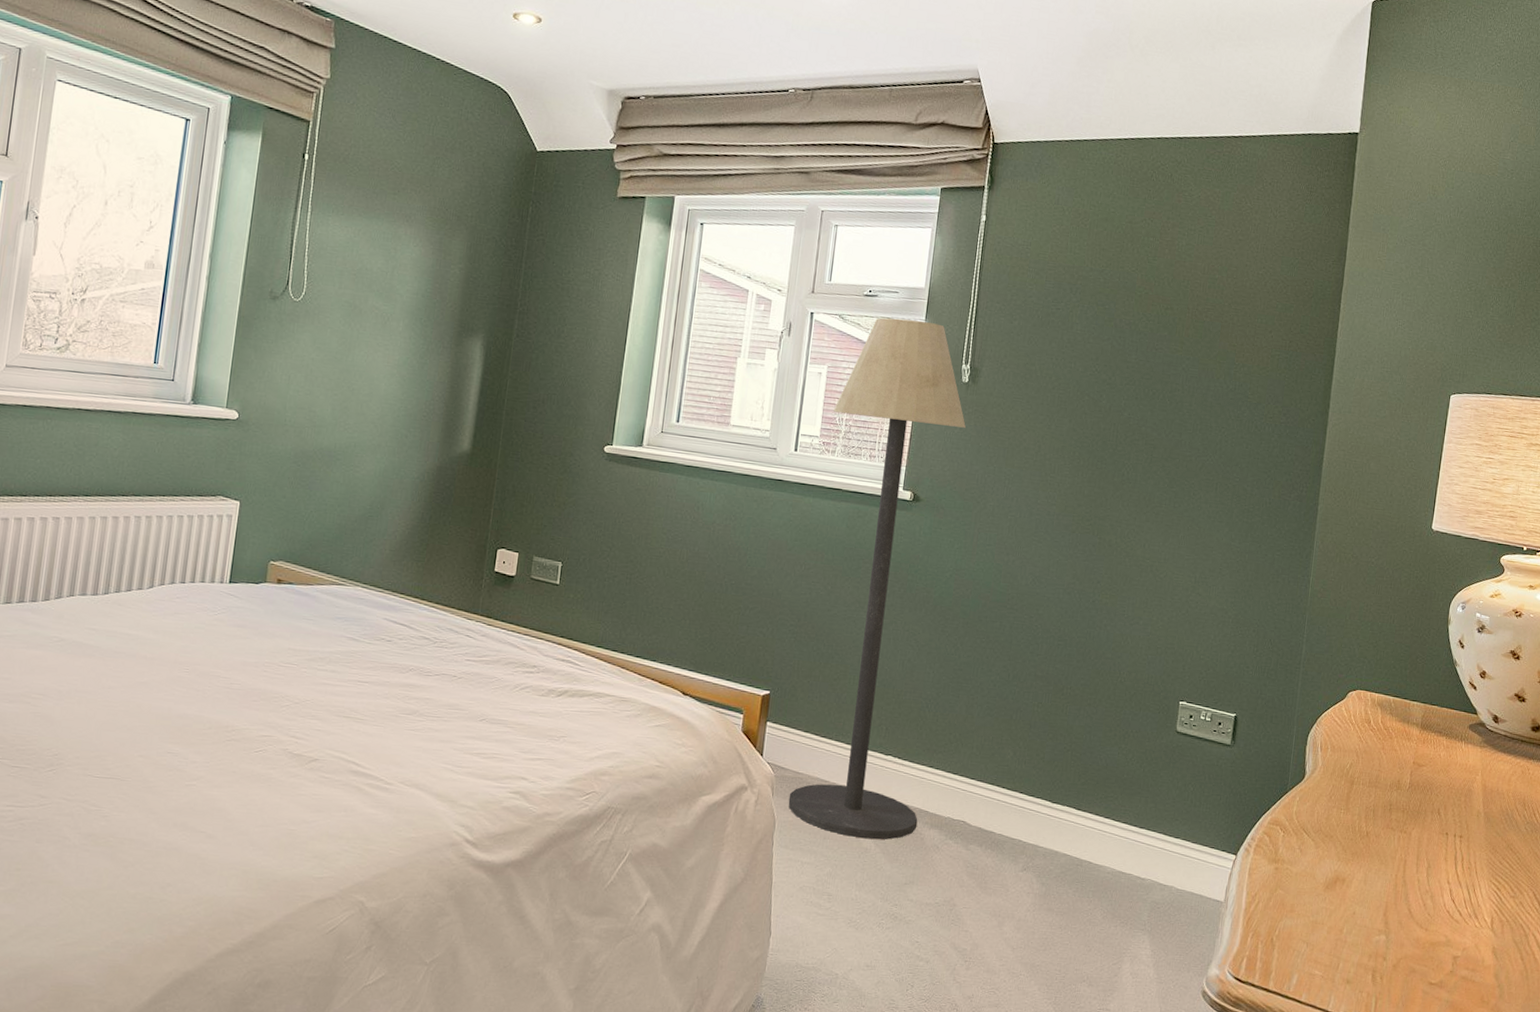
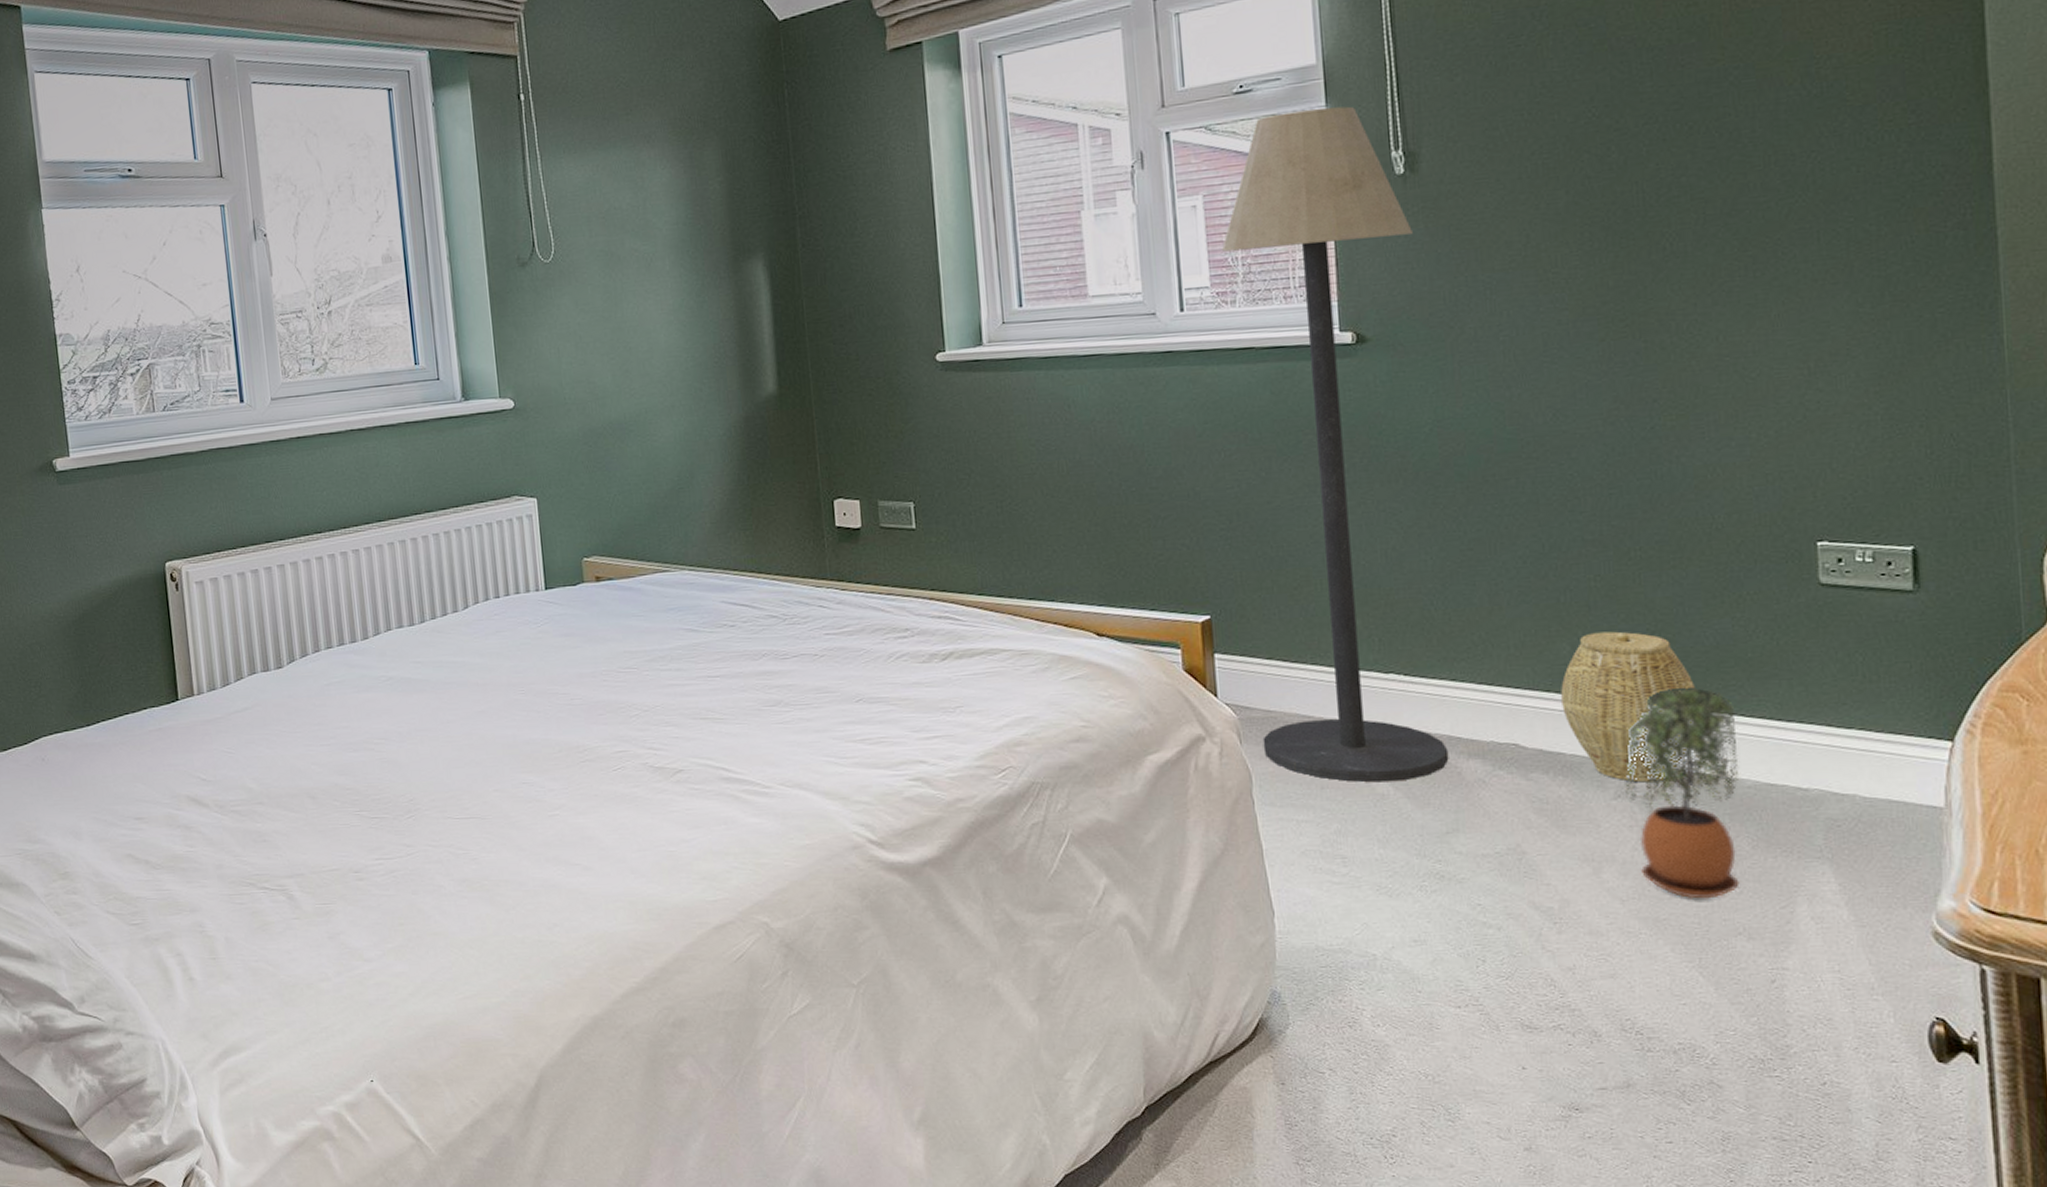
woven basket: none [999,745,1087,862] -> present [1561,631,1695,783]
potted plant: none [1029,793,1109,953] -> present [1625,687,1740,899]

